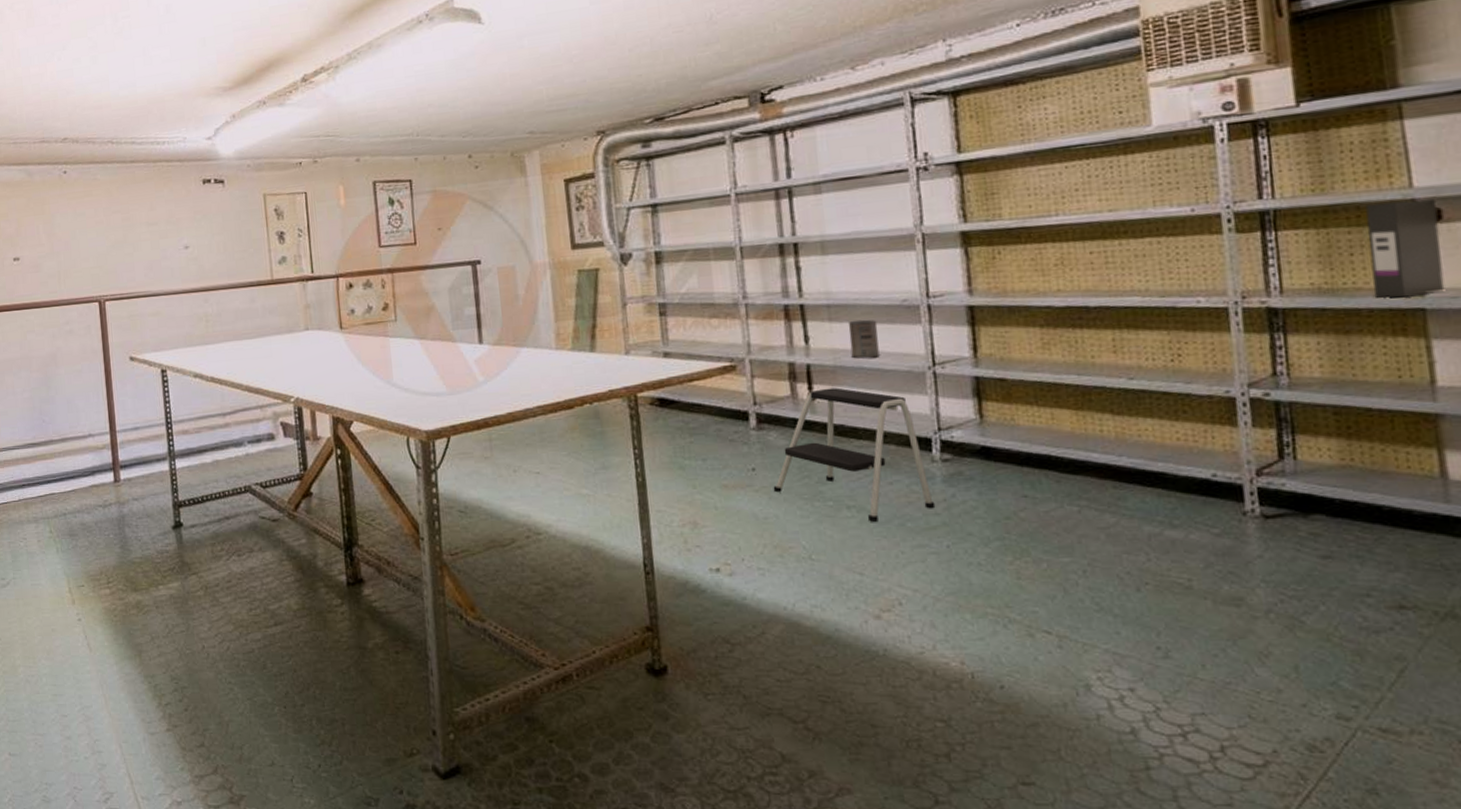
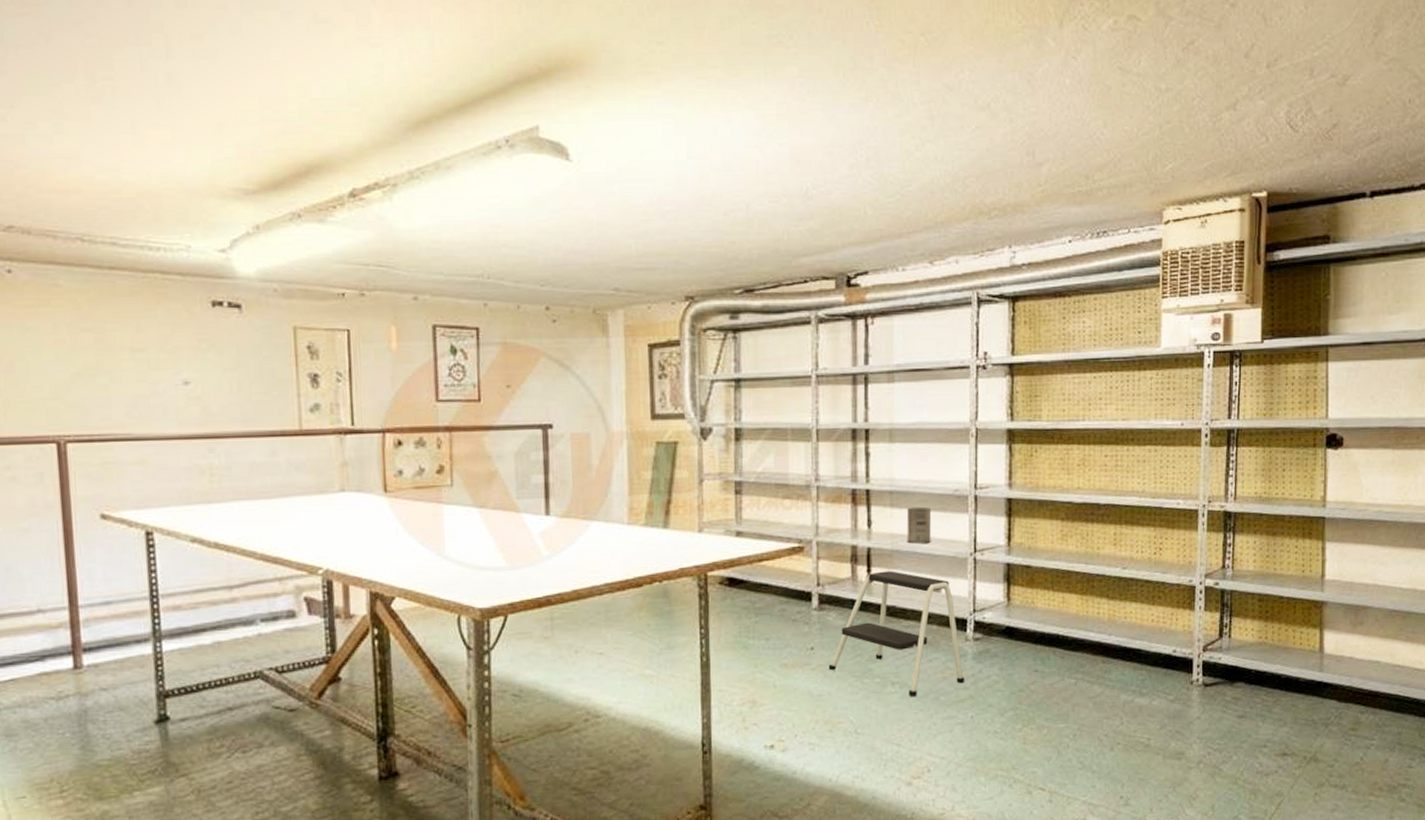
binder: present [1365,198,1445,299] -> none [1294,428,1340,508]

